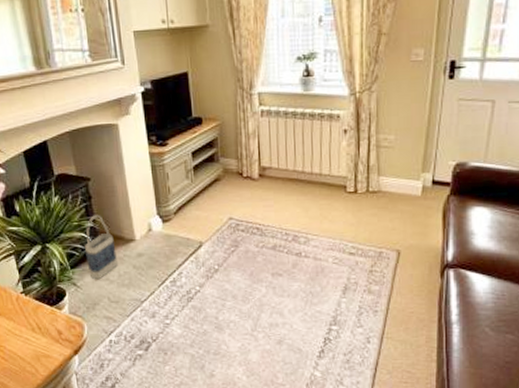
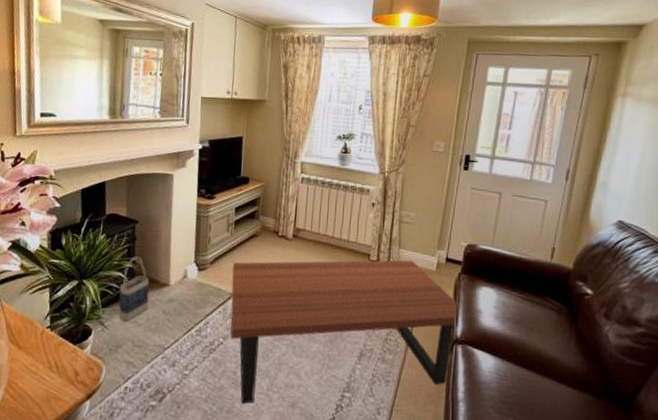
coffee table: none [197,187,449,345] -> present [230,260,459,404]

